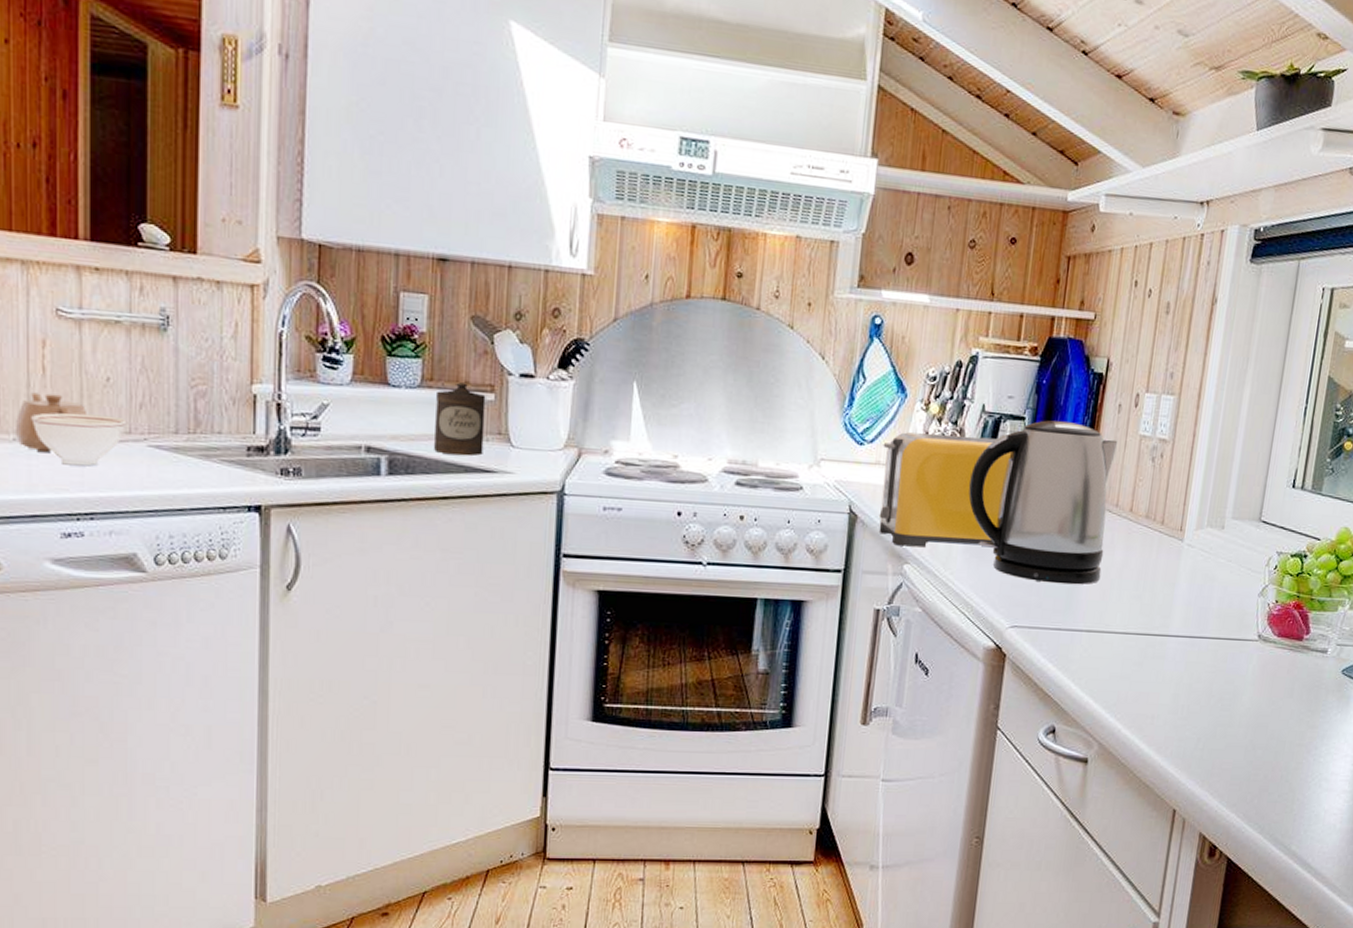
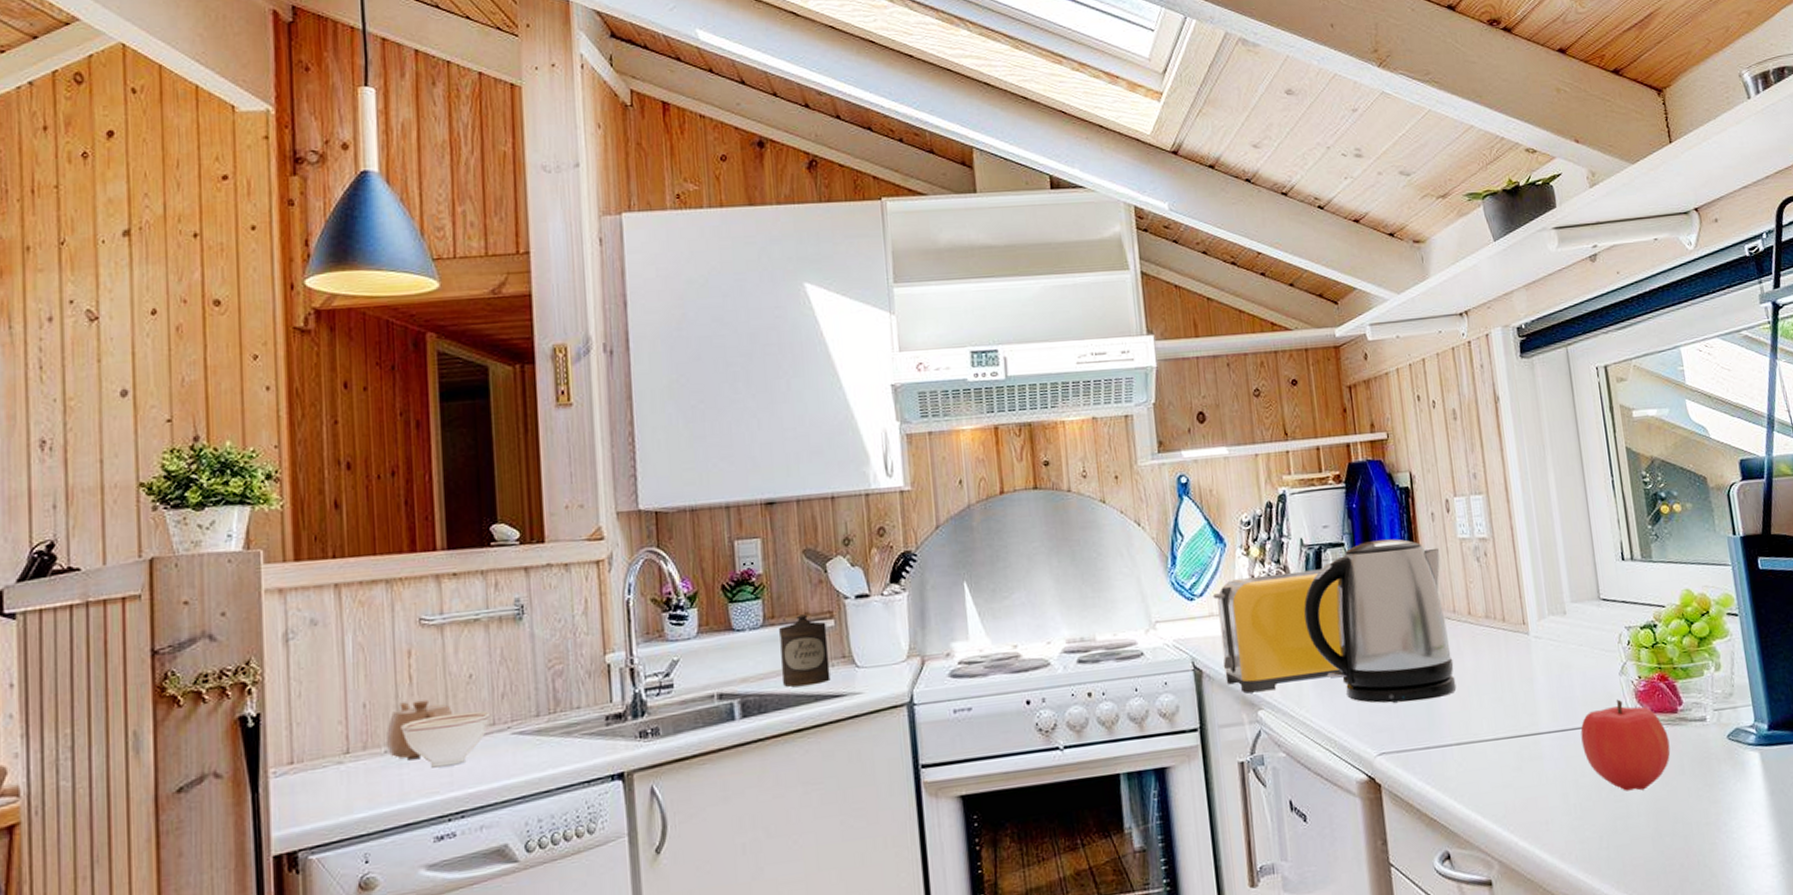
fruit: none [1204,618,1288,705] -> present [1580,699,1671,791]

